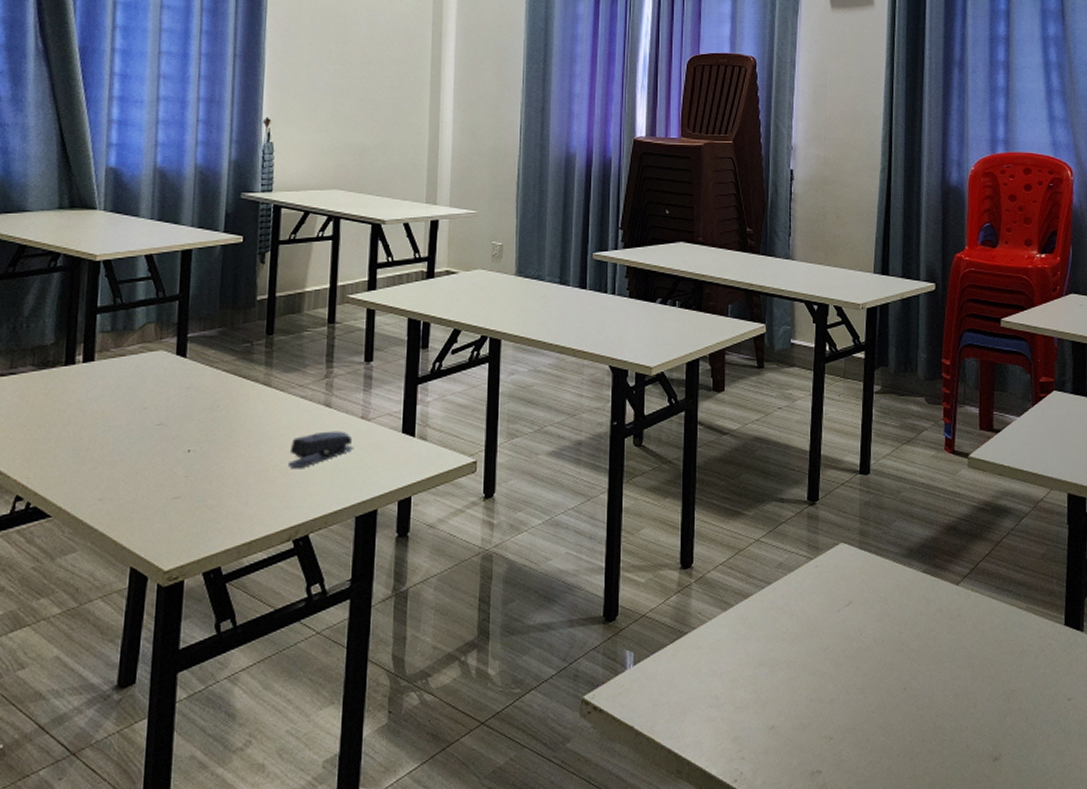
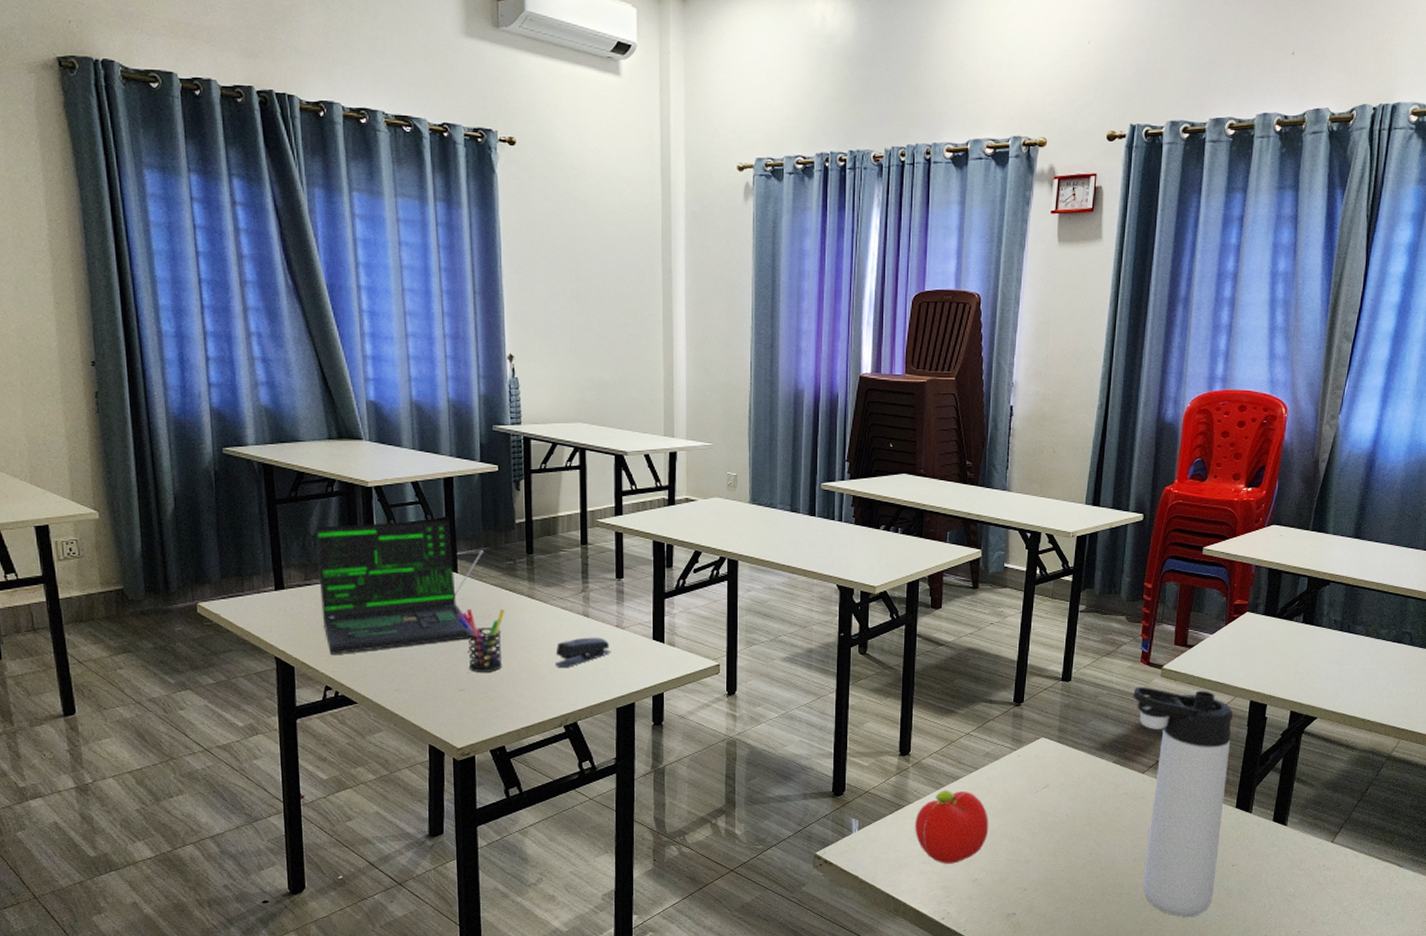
laptop: none [23,296,217,457] -> present [315,519,483,654]
pen holder: none [180,398,236,476] -> present [457,608,505,672]
fruit: none [700,610,786,707] -> present [915,790,989,864]
thermos bottle: none [939,479,1052,770] -> present [1133,686,1233,917]

